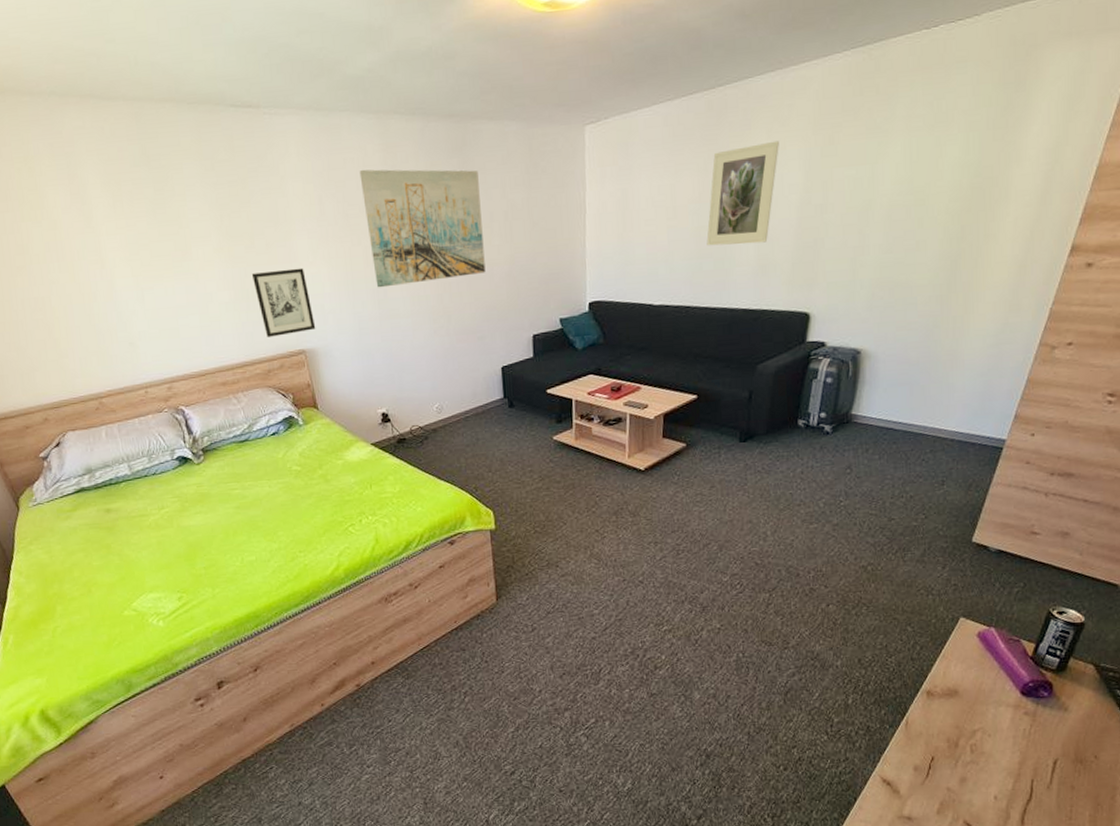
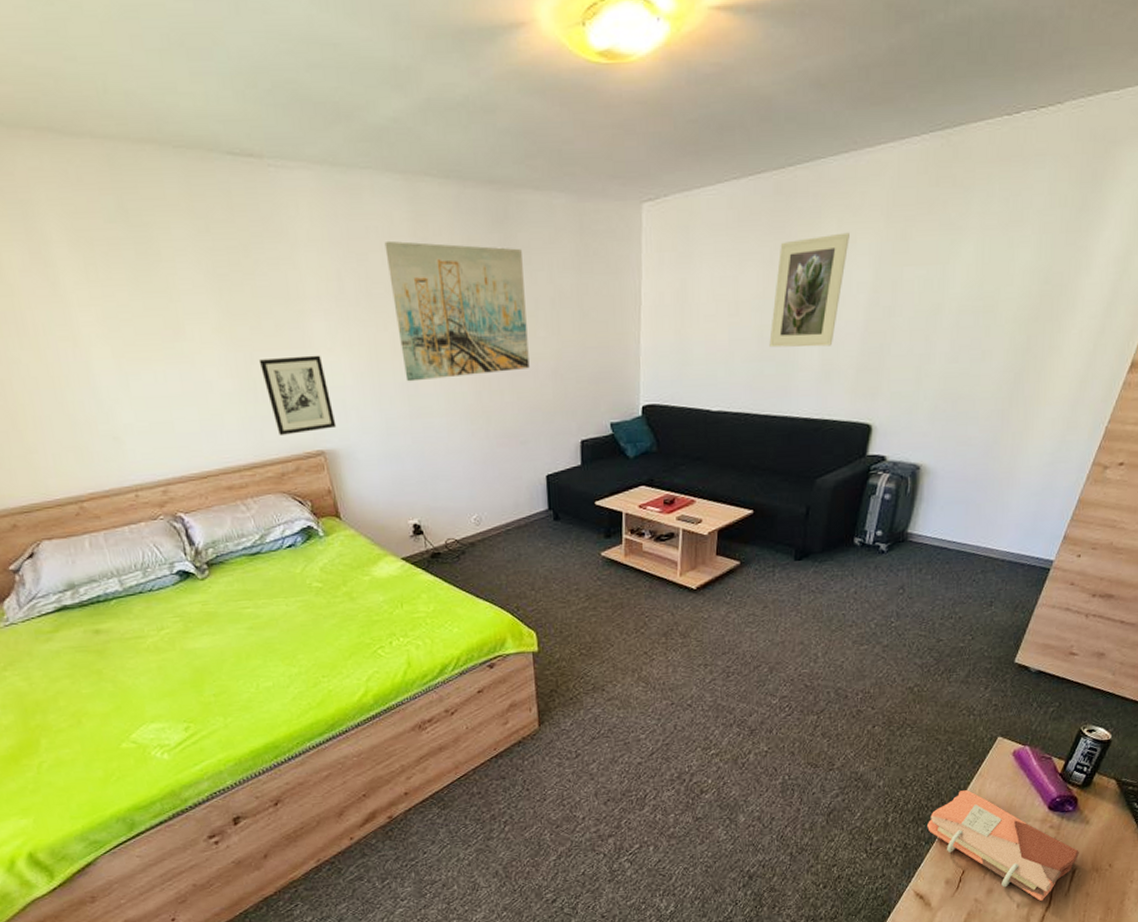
phonebook: none [891,672,1059,793] -> present [927,790,1079,901]

